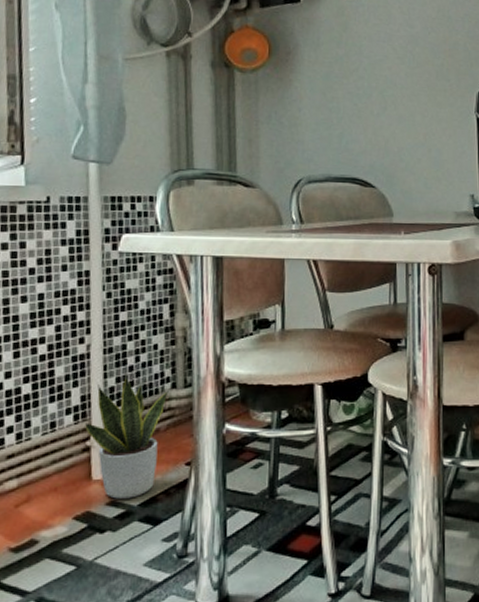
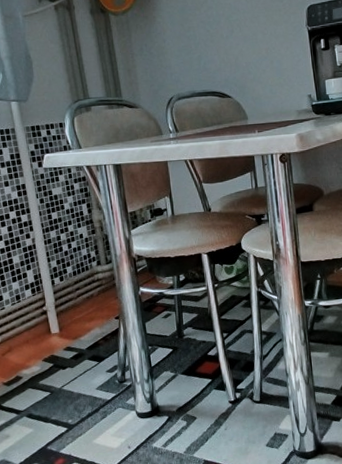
potted plant: present [85,374,170,499] -> none [40,257,97,346]

